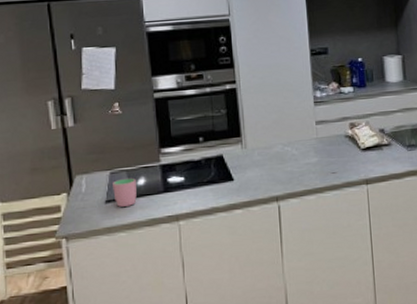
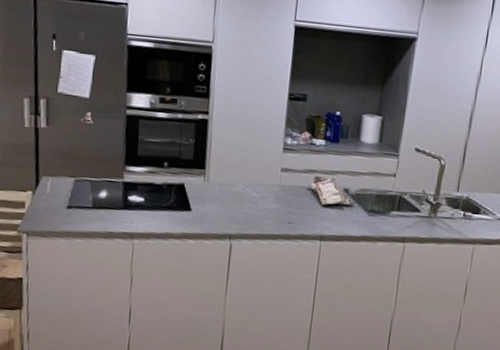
cup: present [113,178,137,207] -> none [75,188,98,216]

